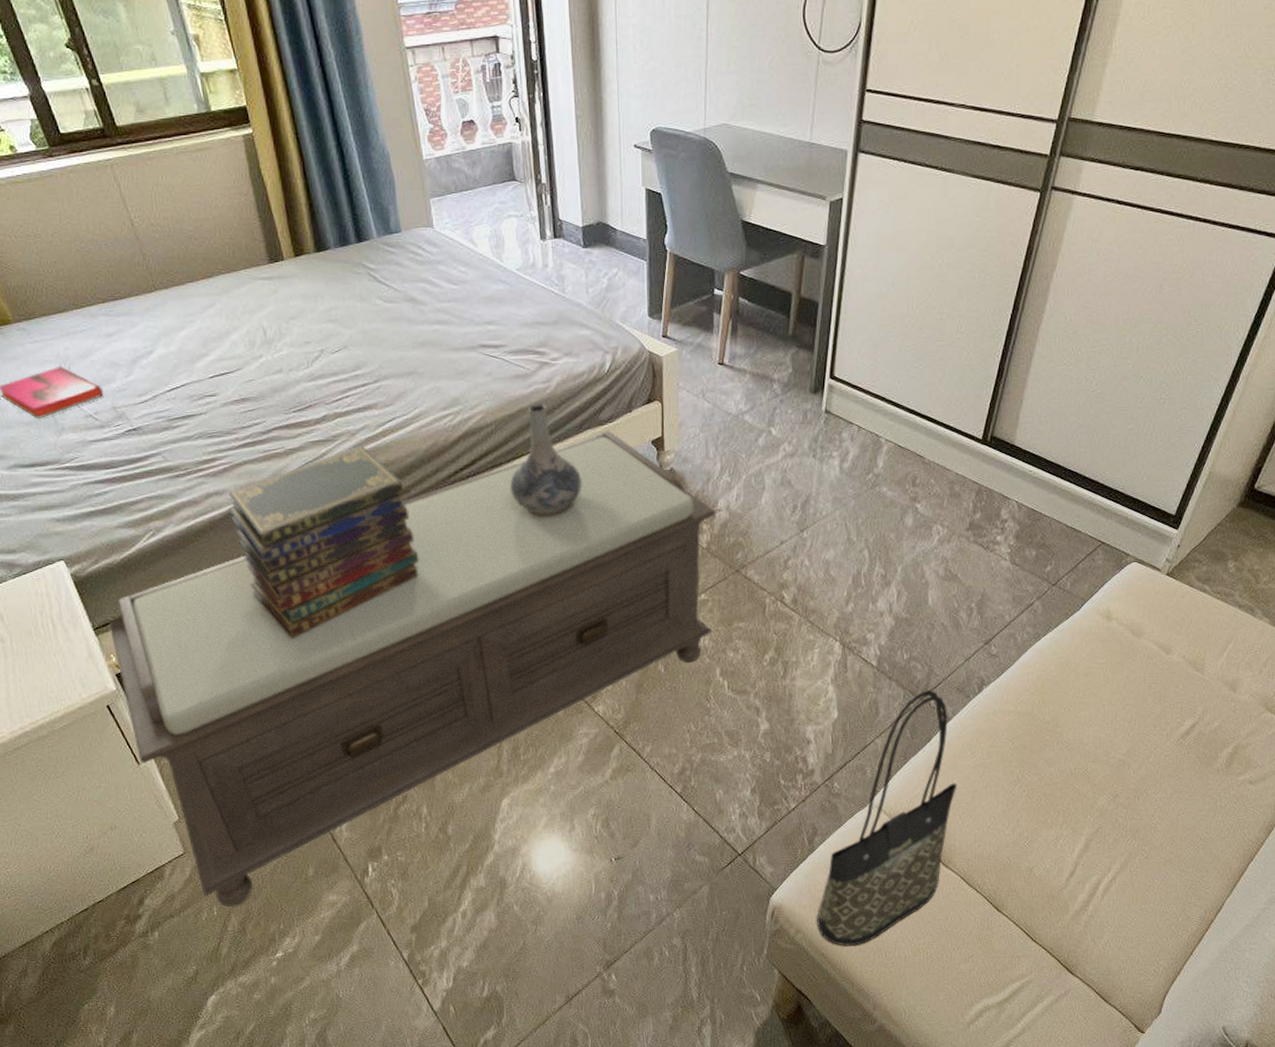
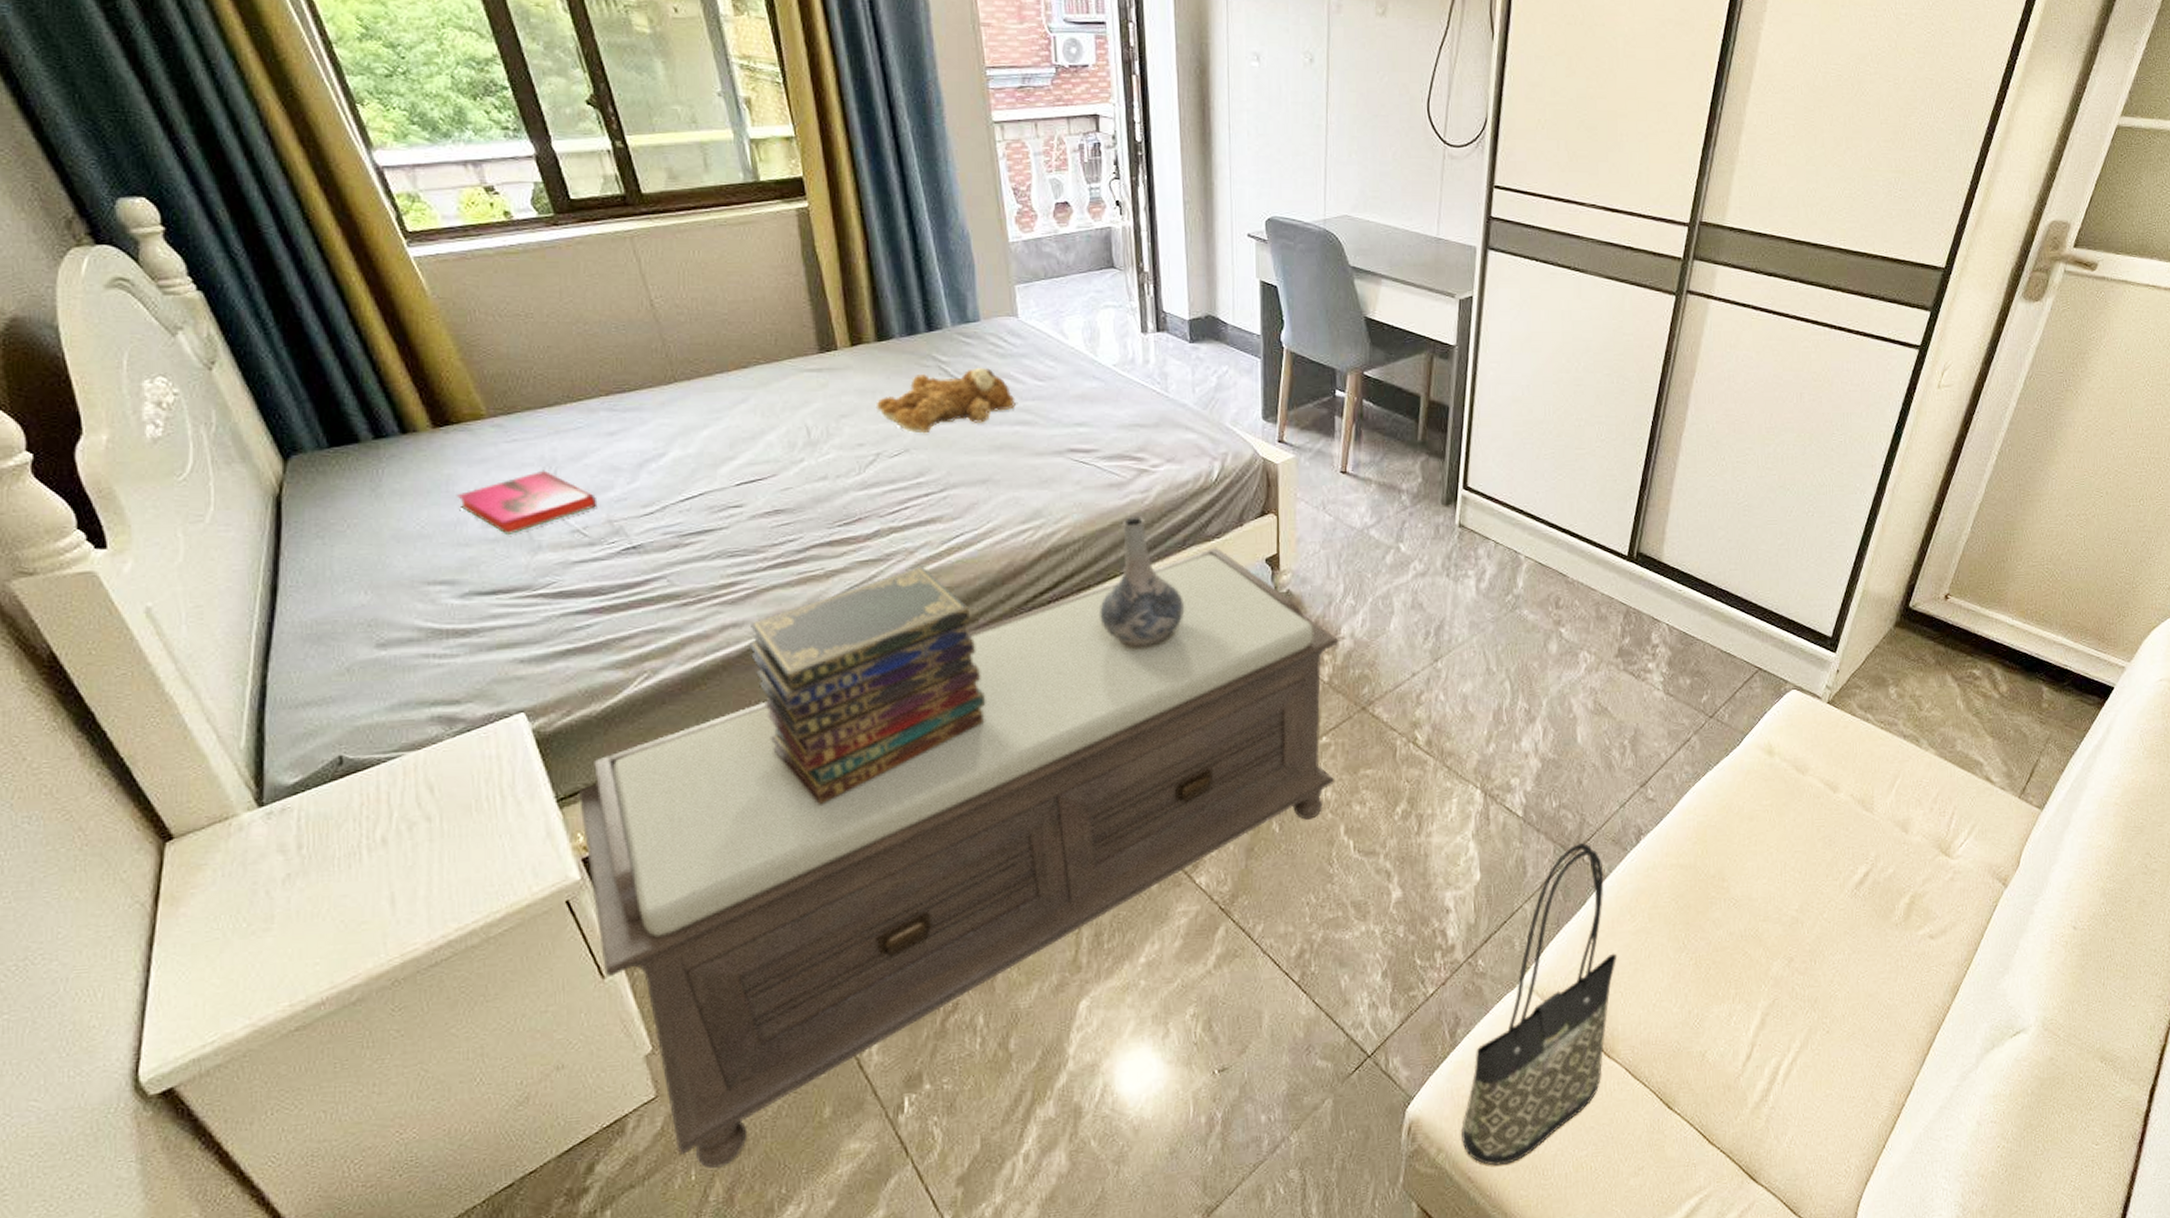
teddy bear: none [318,273,434,333] -> present [875,367,1015,434]

